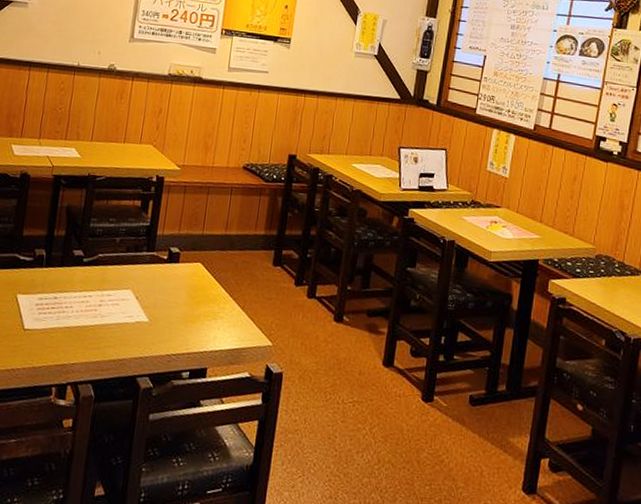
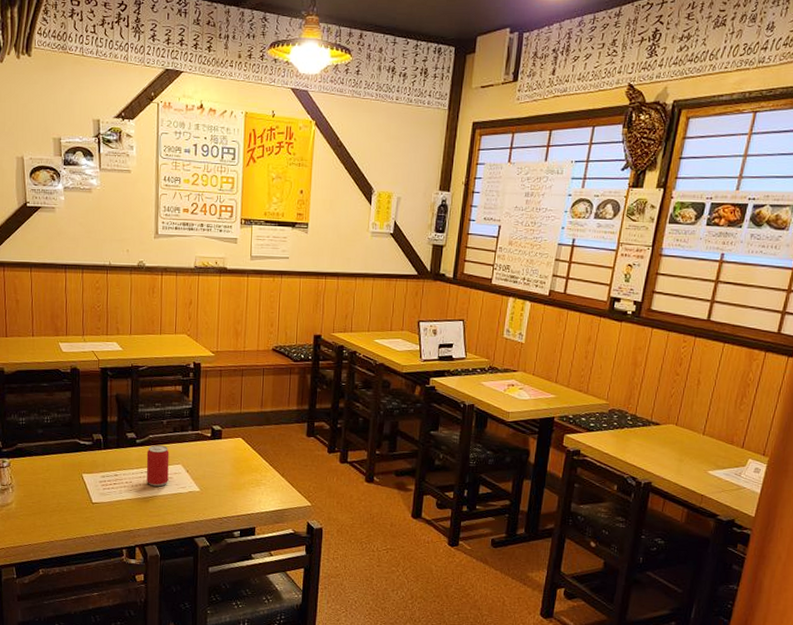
beer can: none [89,265,119,314] -> present [146,445,169,487]

